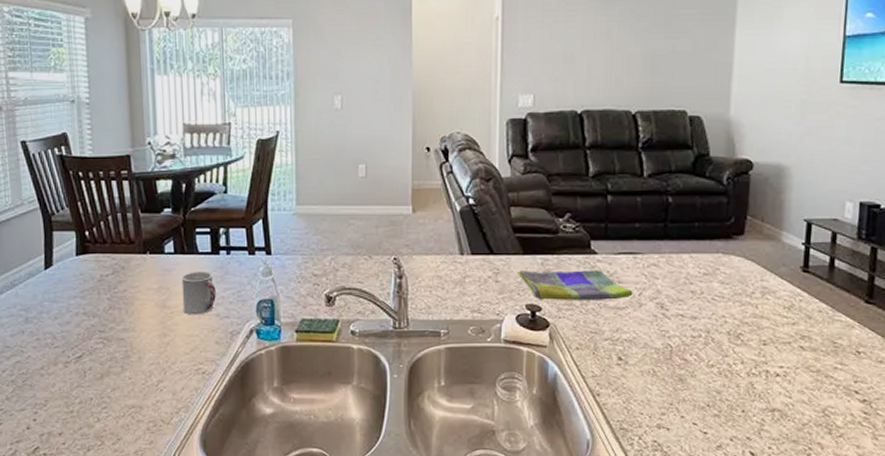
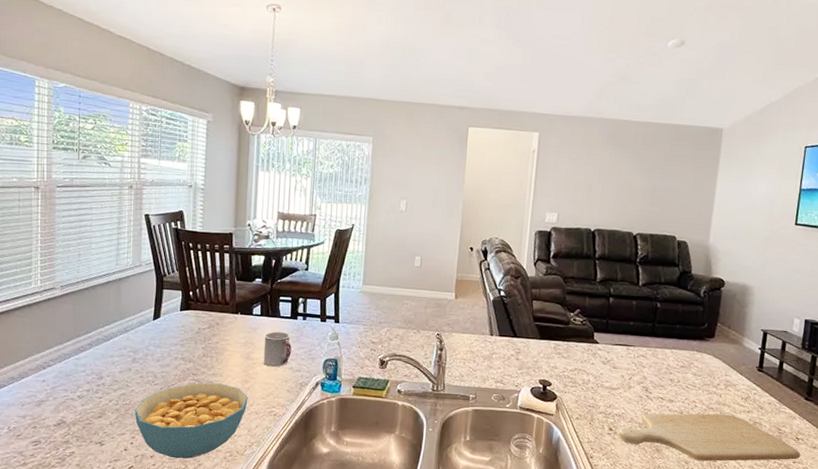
cereal bowl: none [34,340,169,434] -> present [134,382,248,459]
dish towel: present [517,270,633,300] -> none [534,352,625,381]
chopping board: none [630,329,864,389] -> present [618,413,801,462]

